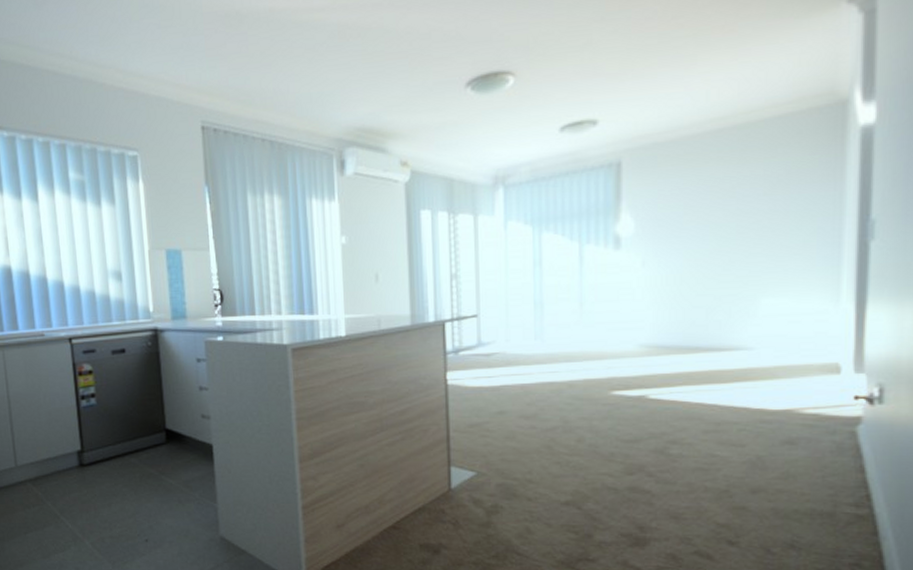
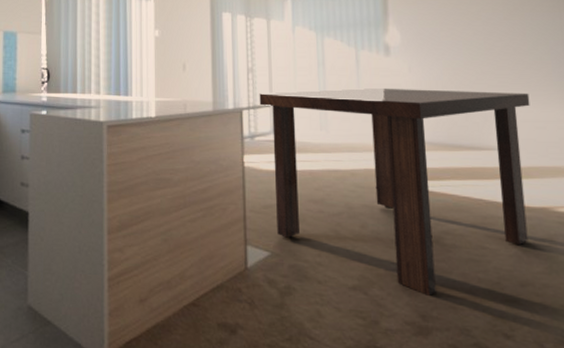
dining table: none [464,282,785,507] -> present [259,88,530,296]

